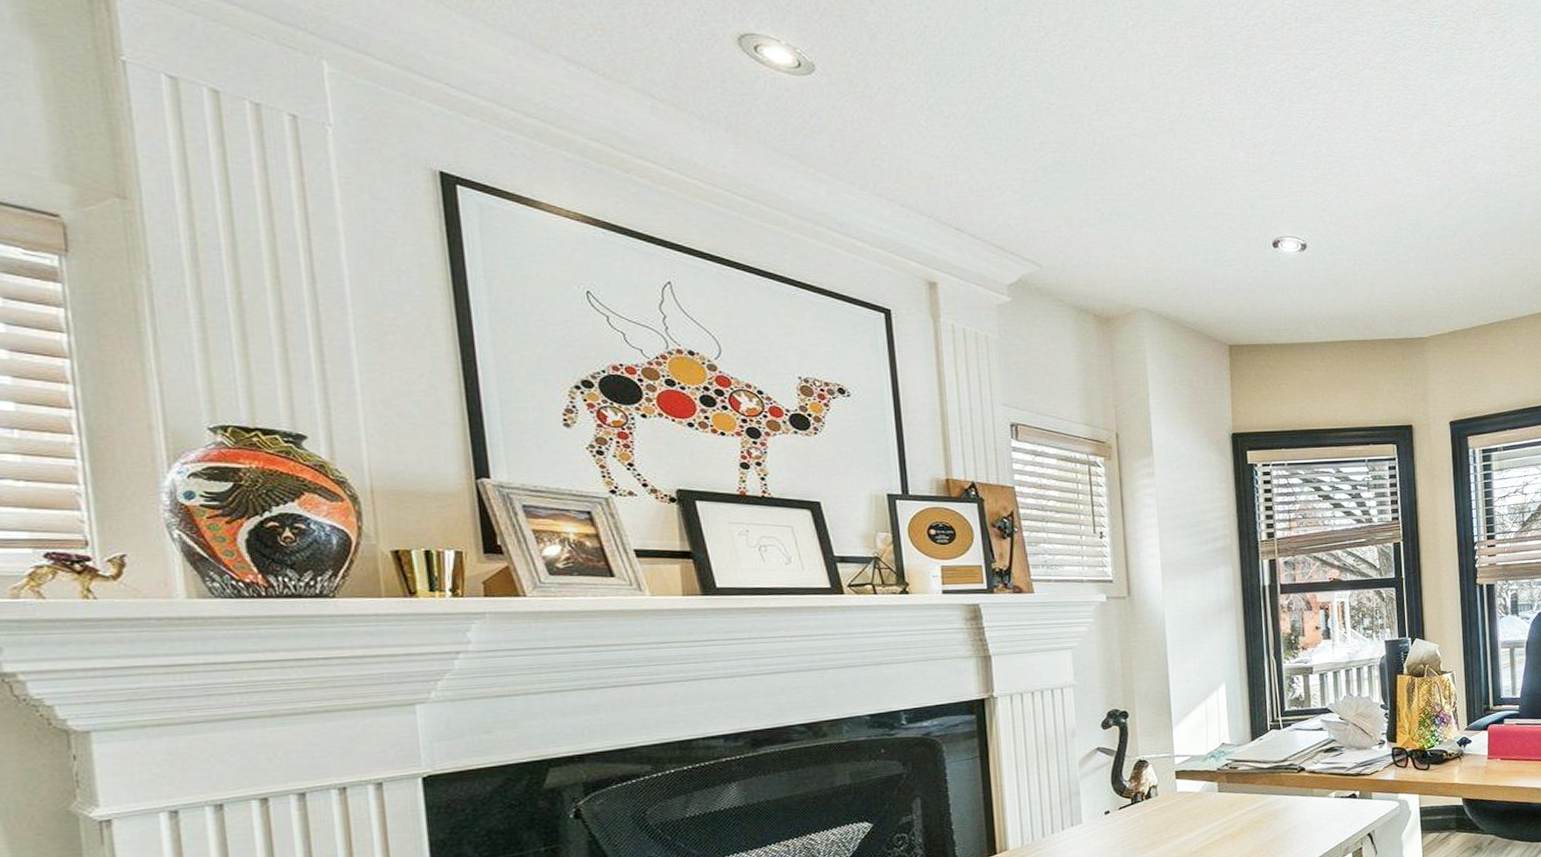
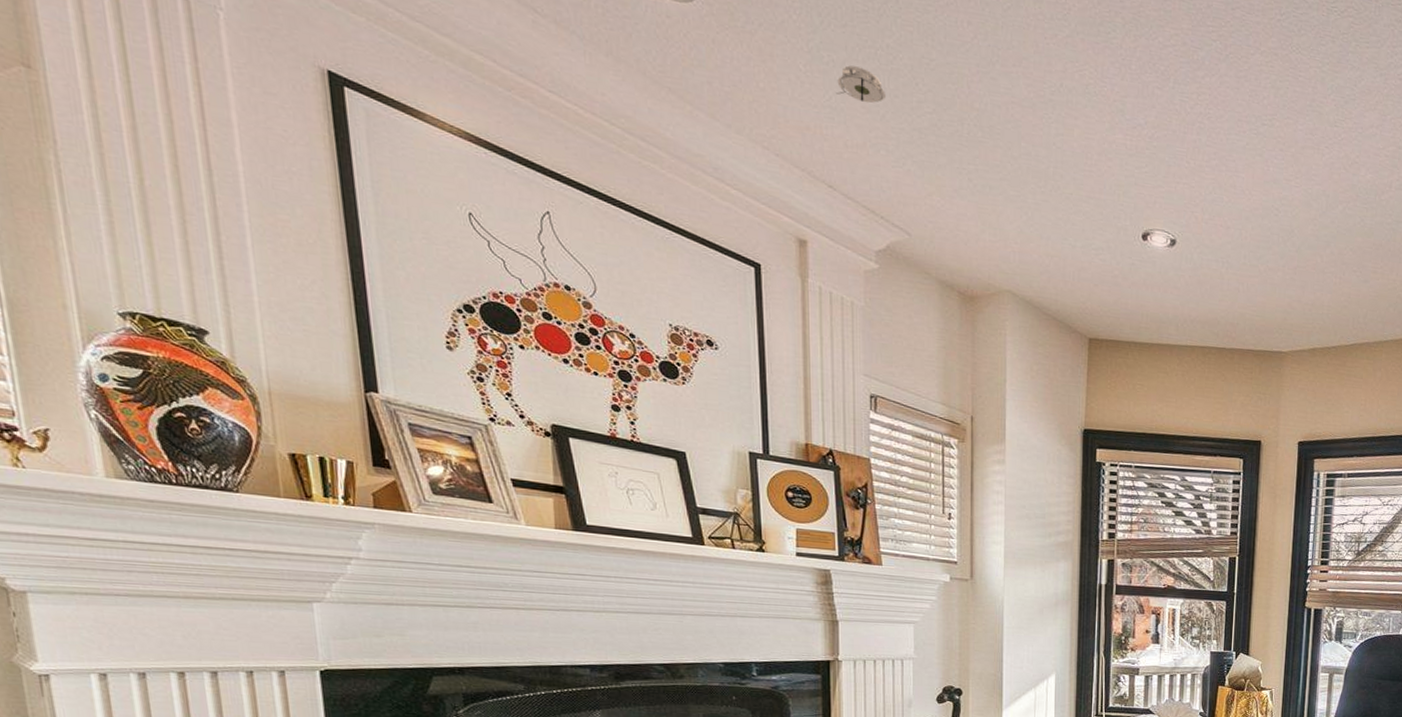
smoke detector: none [958,117,1008,149] -> present [836,65,885,104]

